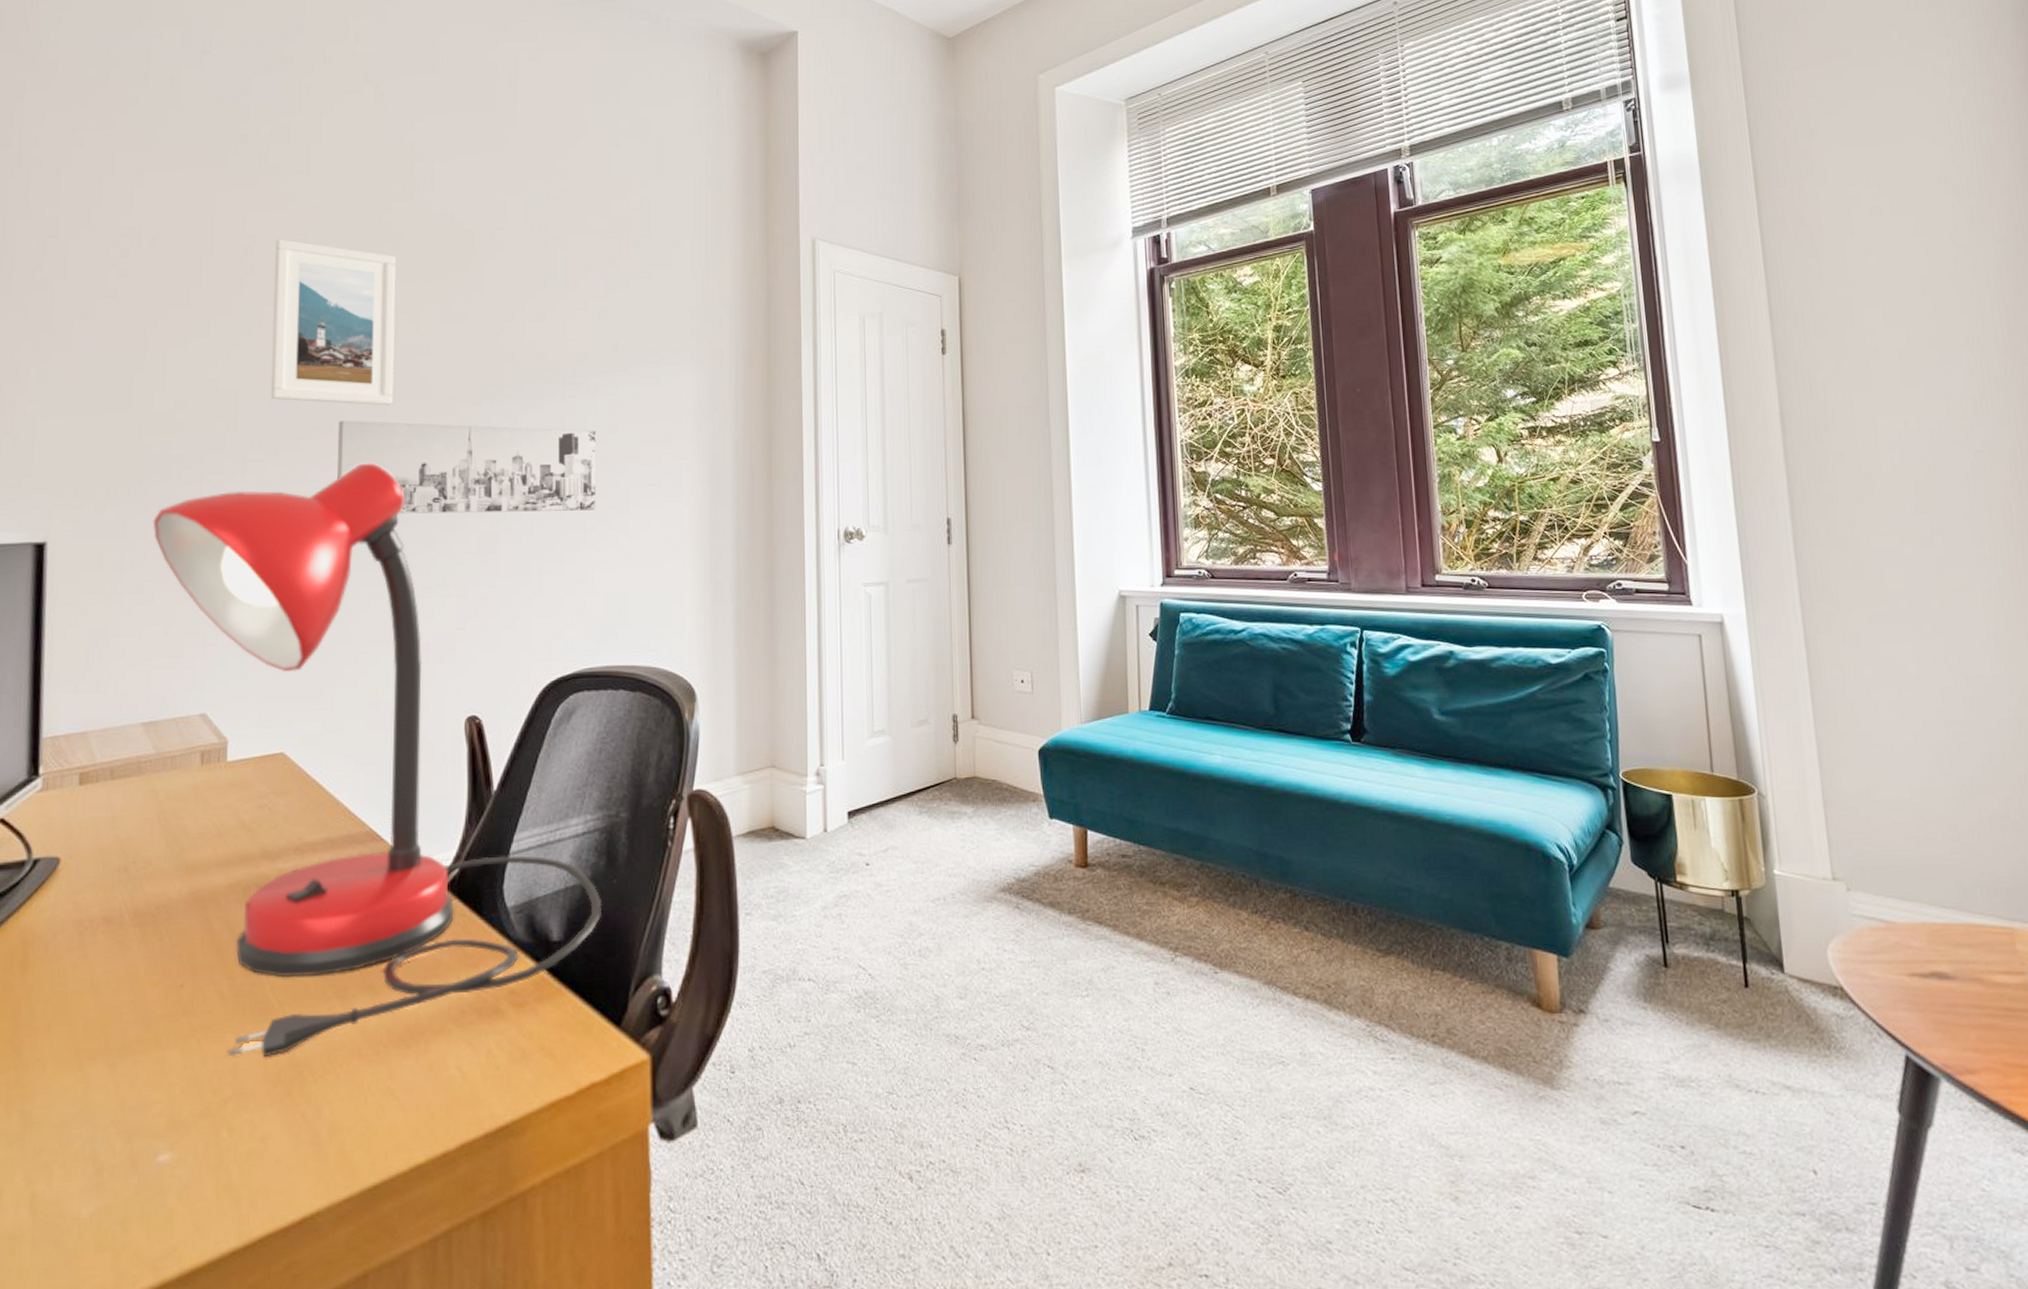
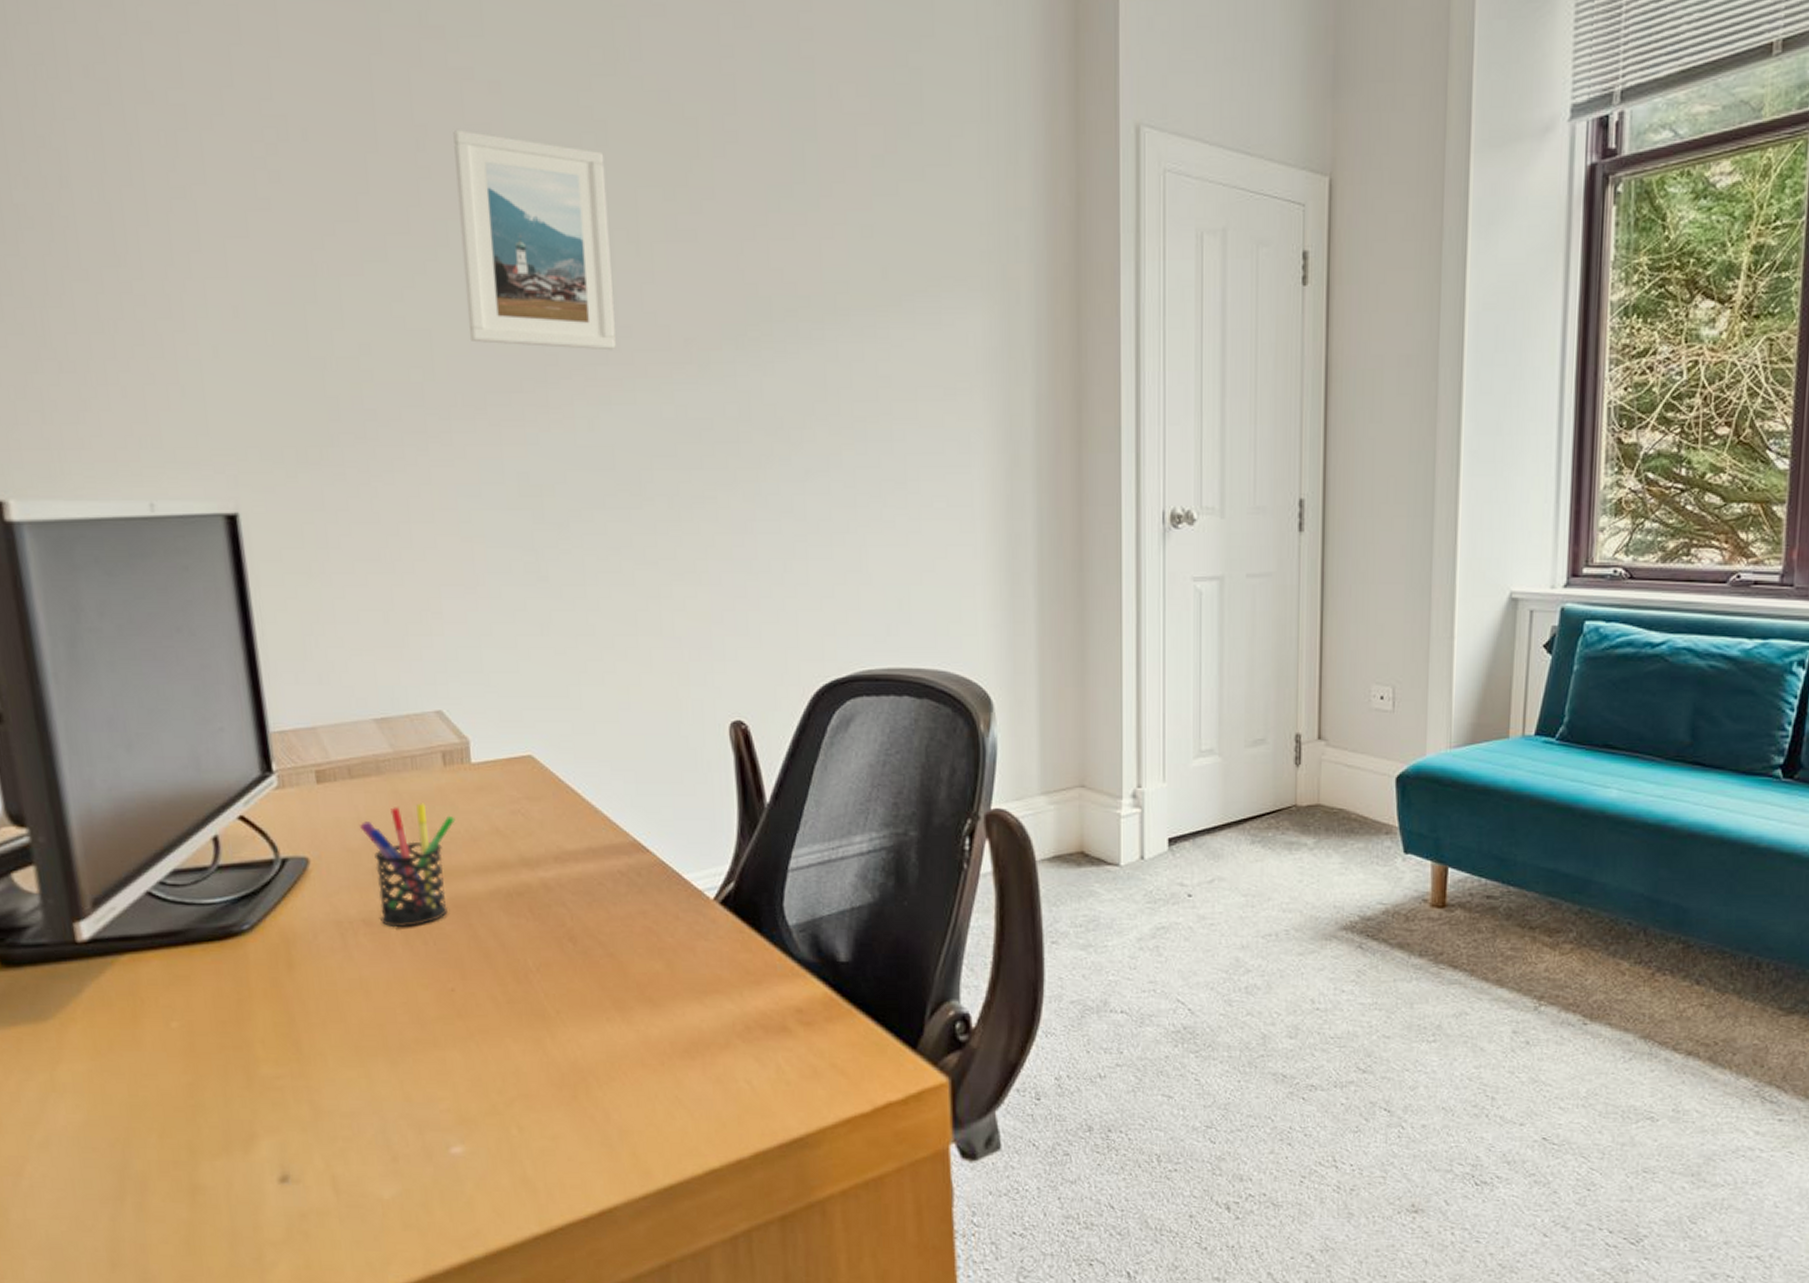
pen holder: none [114,800,206,925] -> present [360,803,456,928]
desk lamp: present [152,463,602,1058] -> none [353,422,893,1063]
wall art: present [336,420,597,514] -> none [553,368,869,485]

